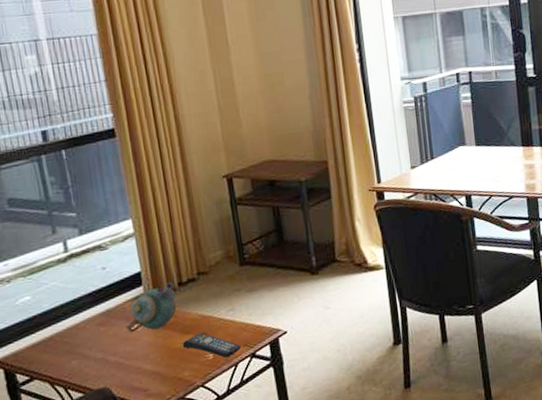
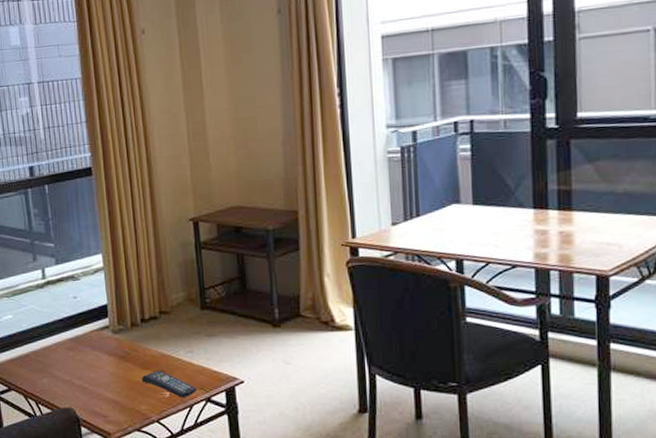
teapot: present [126,282,177,333] -> none [91,318,138,361]

